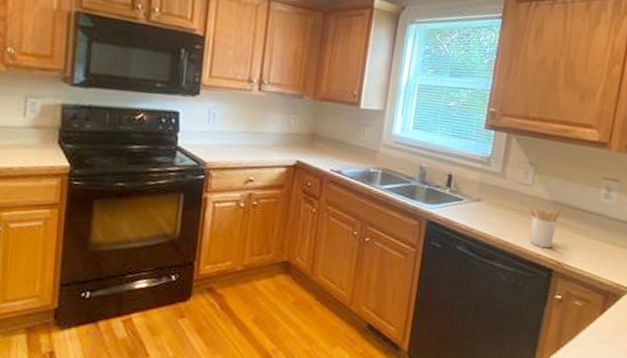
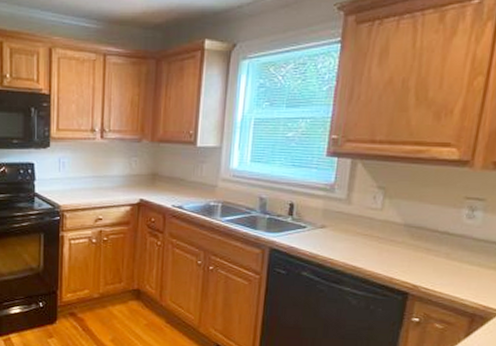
utensil holder: present [528,206,563,249] -> none [378,231,418,272]

